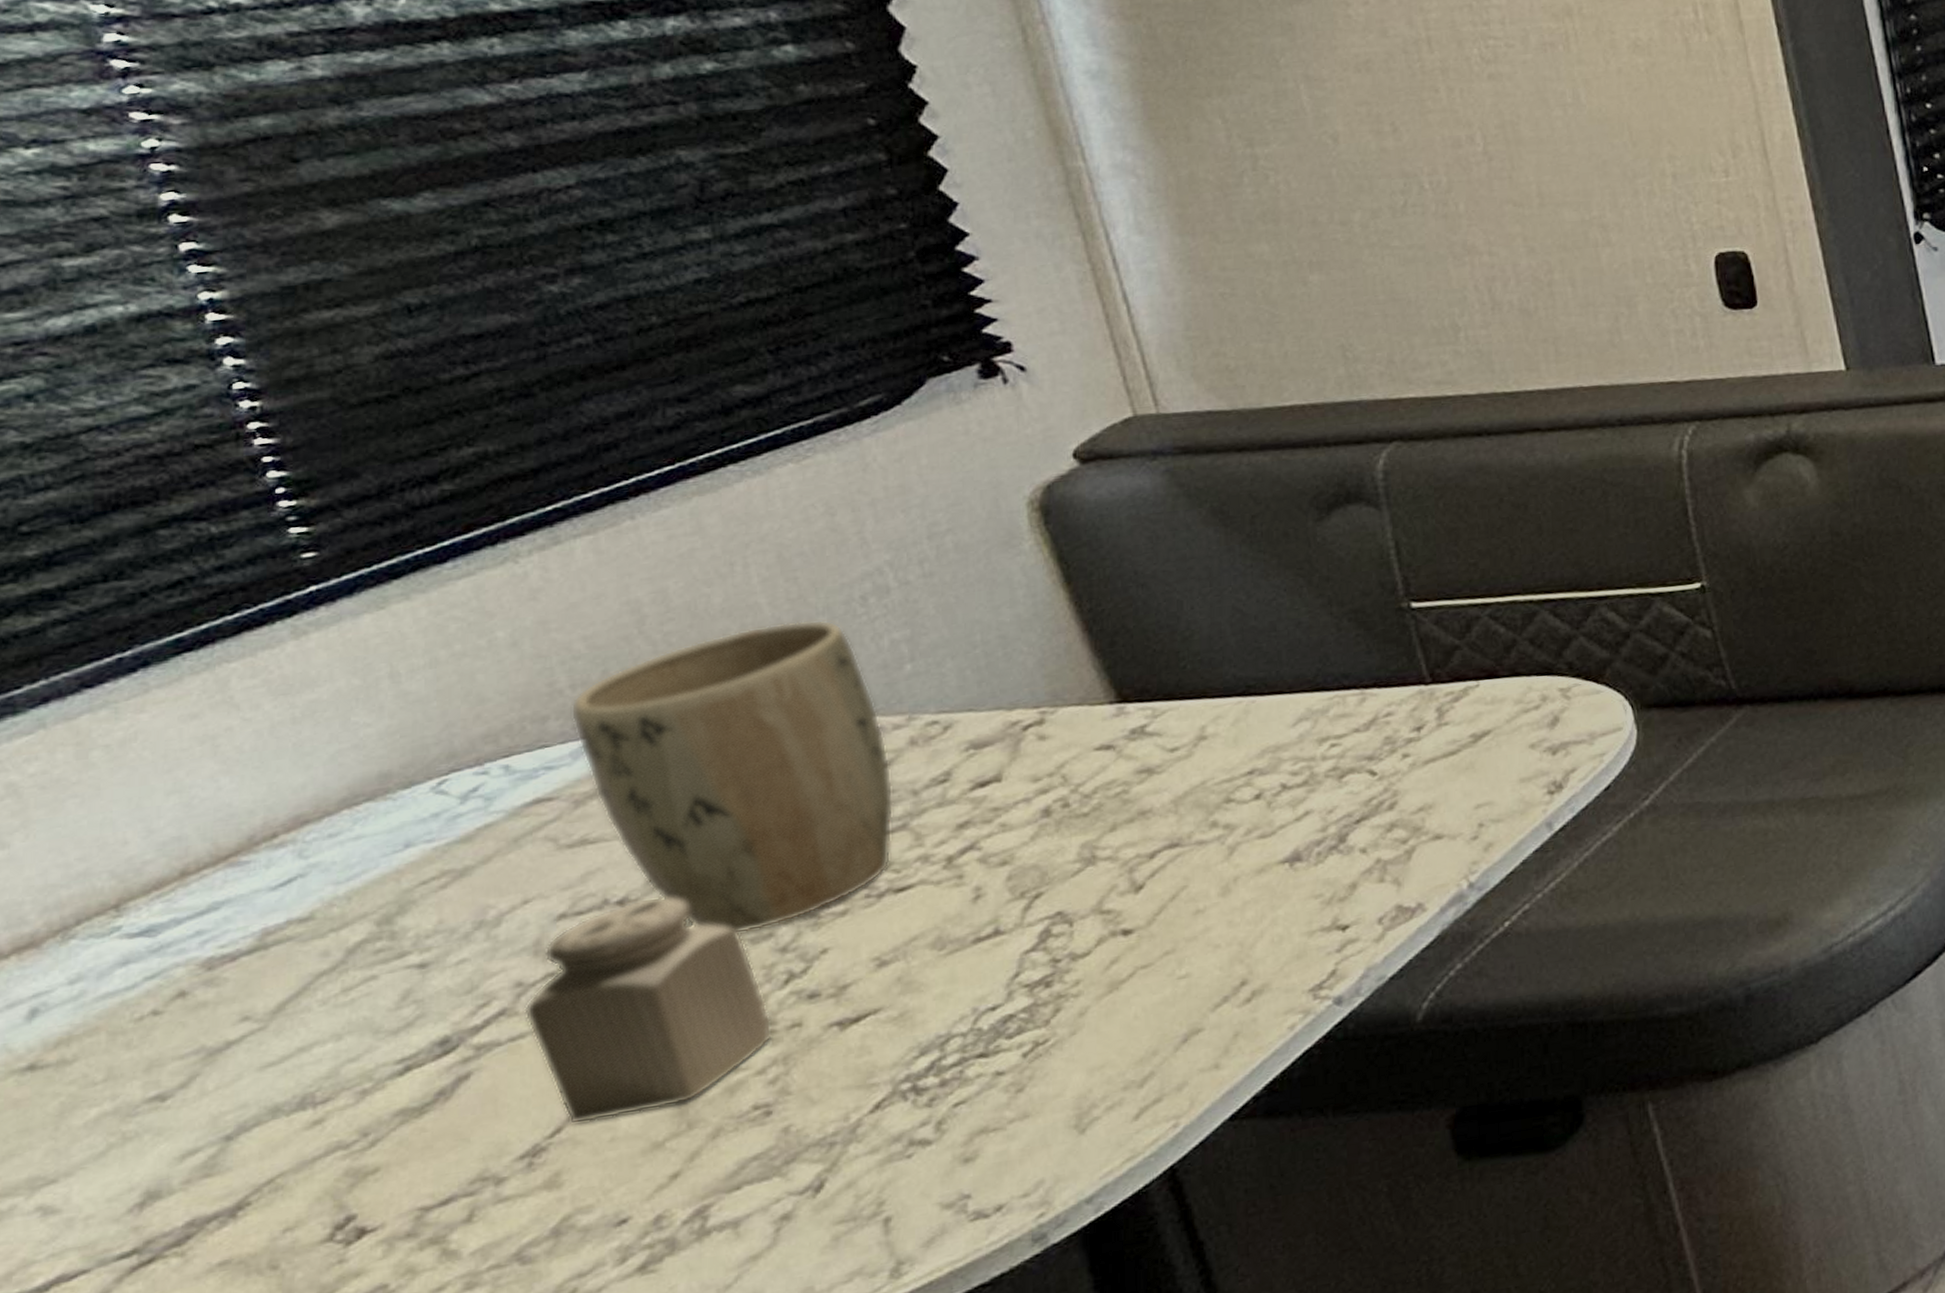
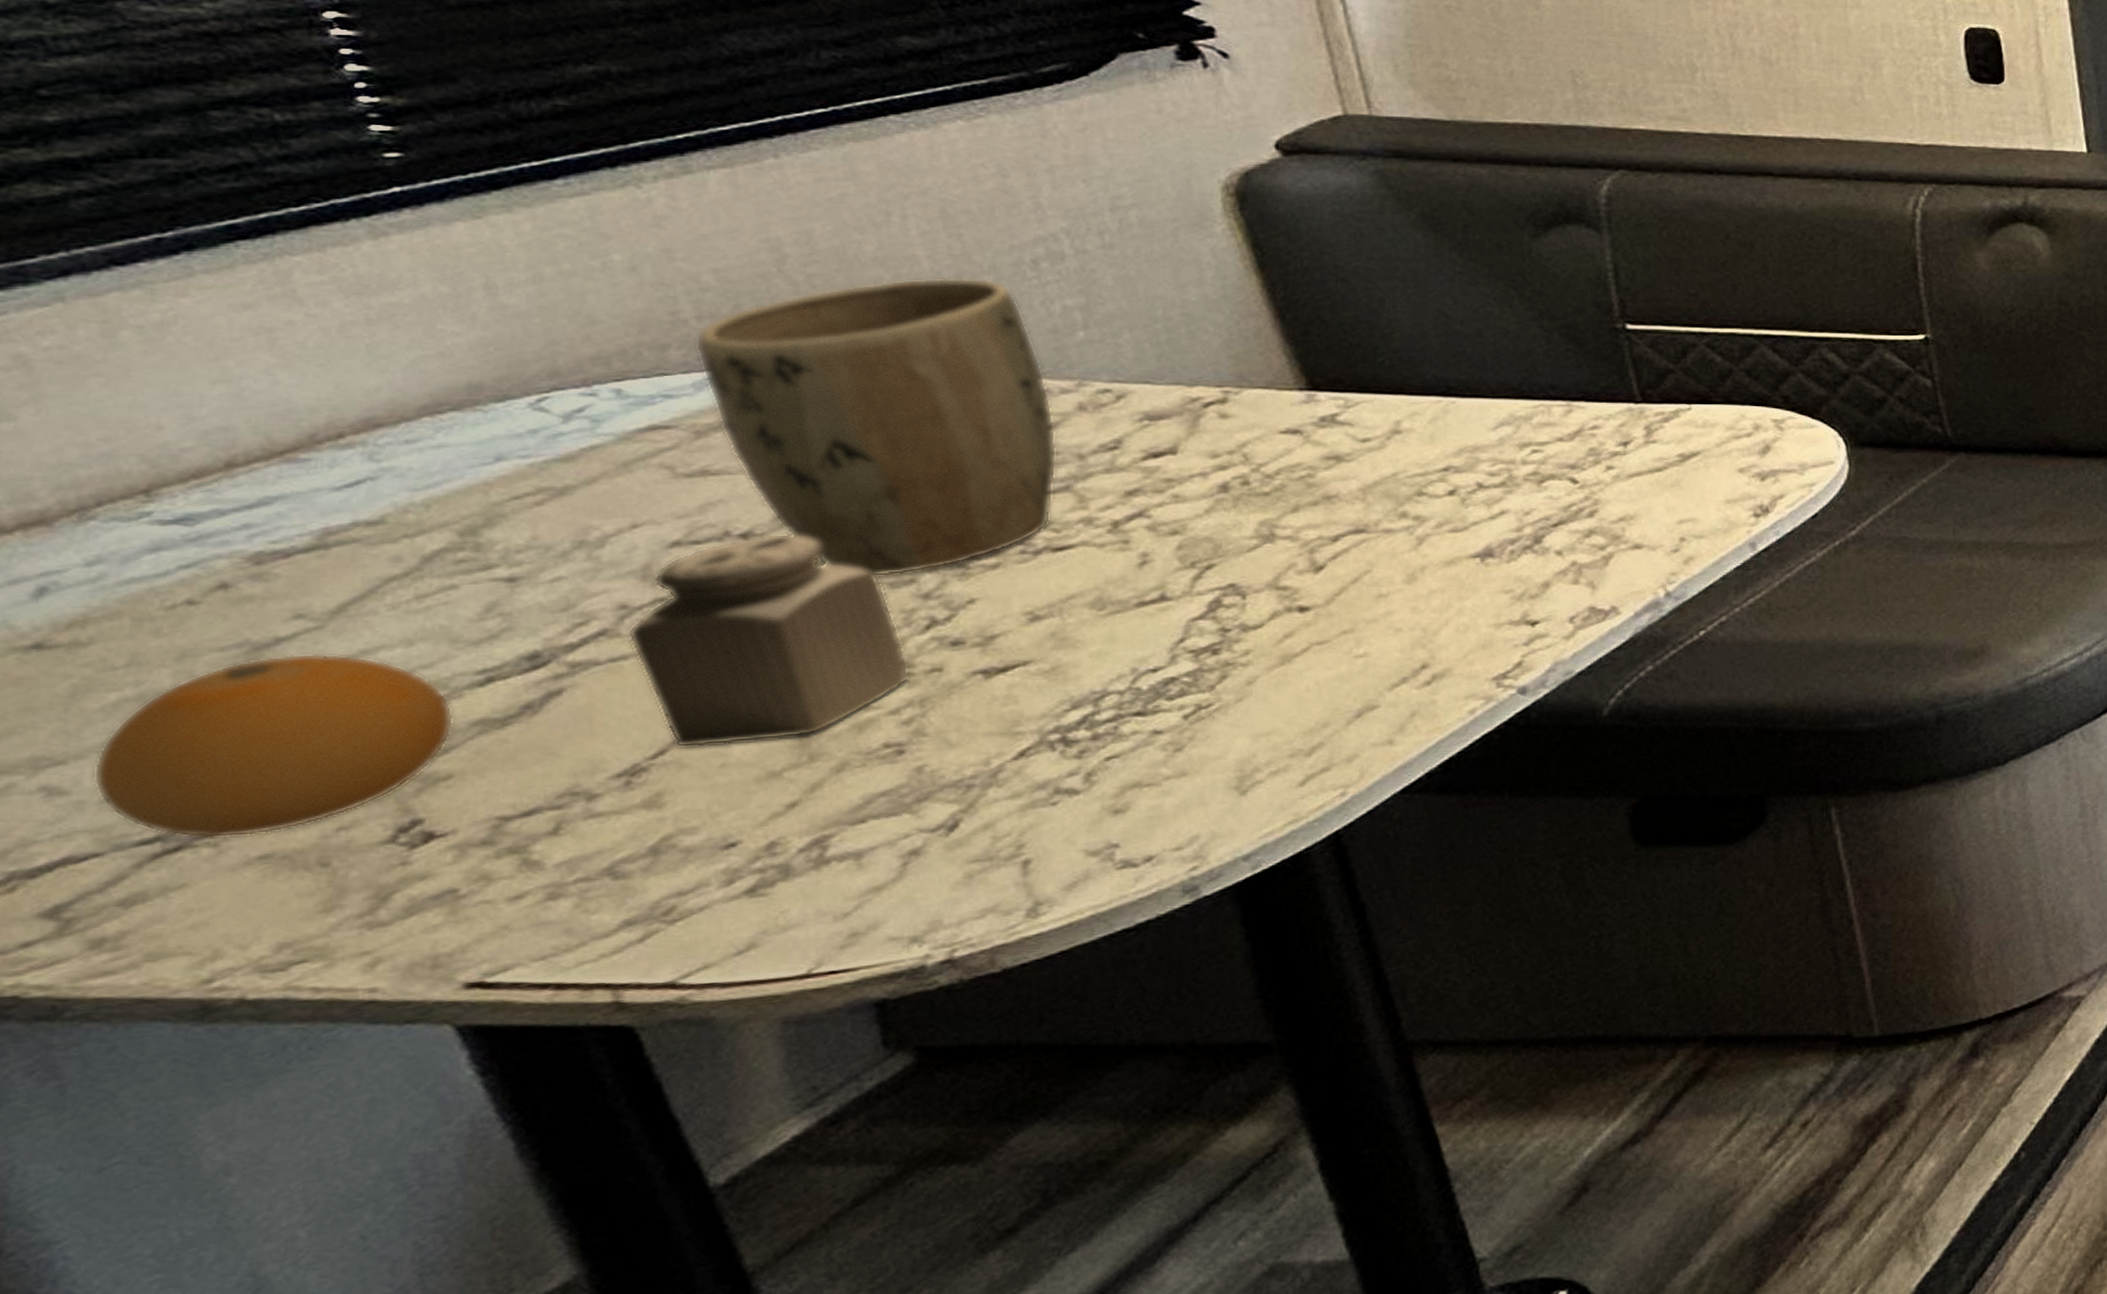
fruit: none [79,1053,379,1249] -> present [92,653,455,839]

